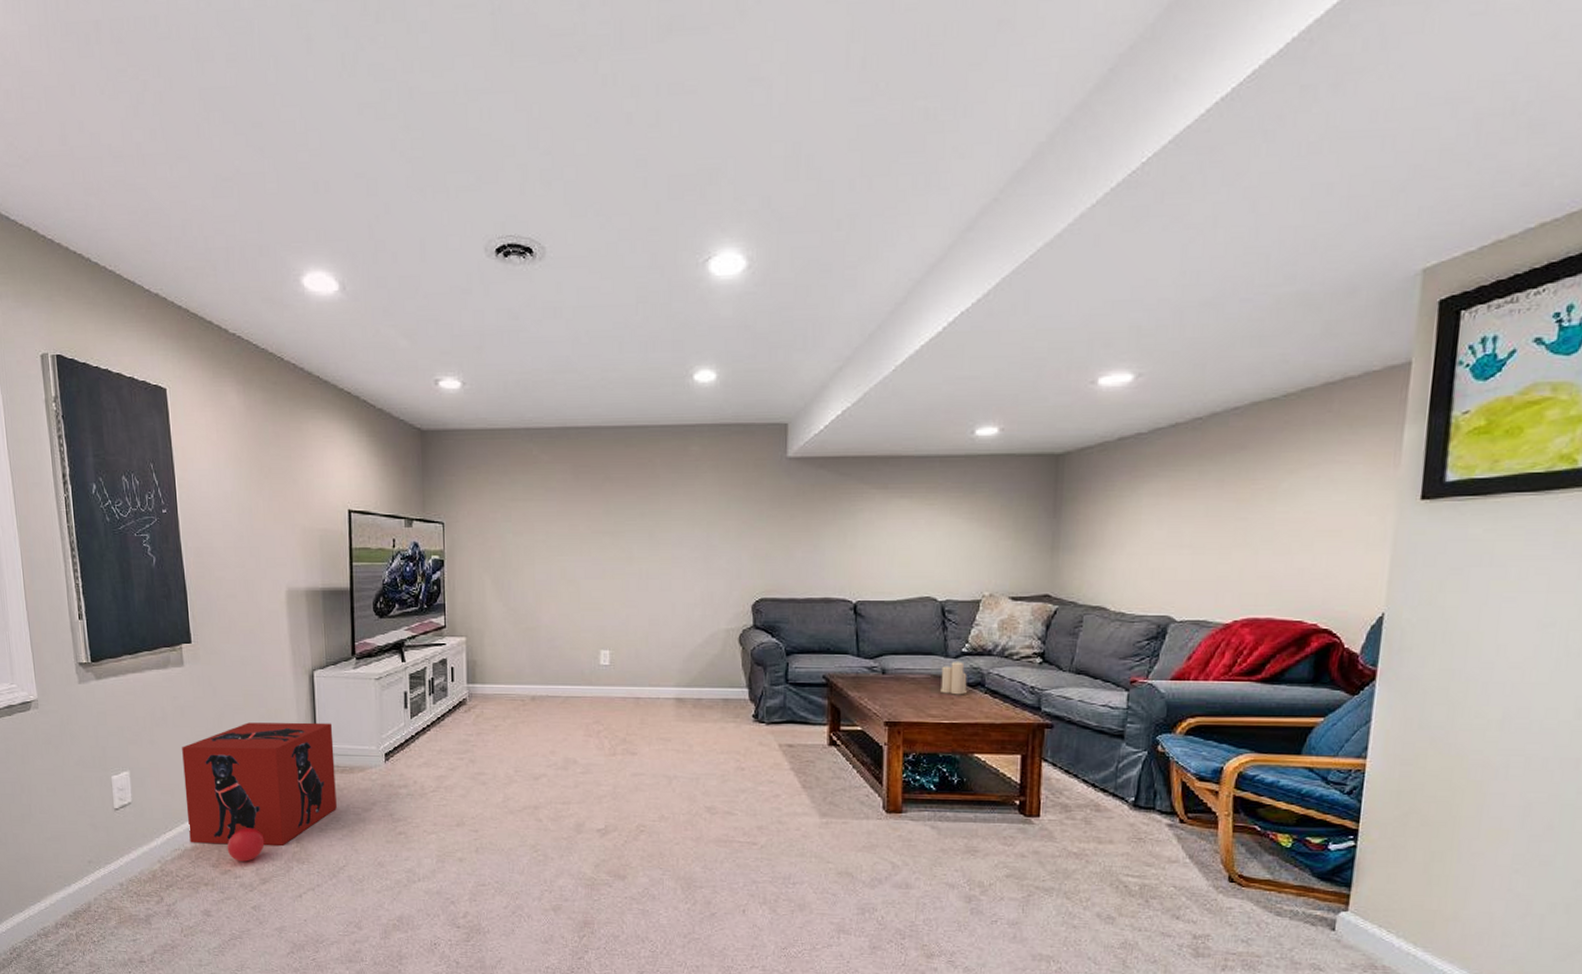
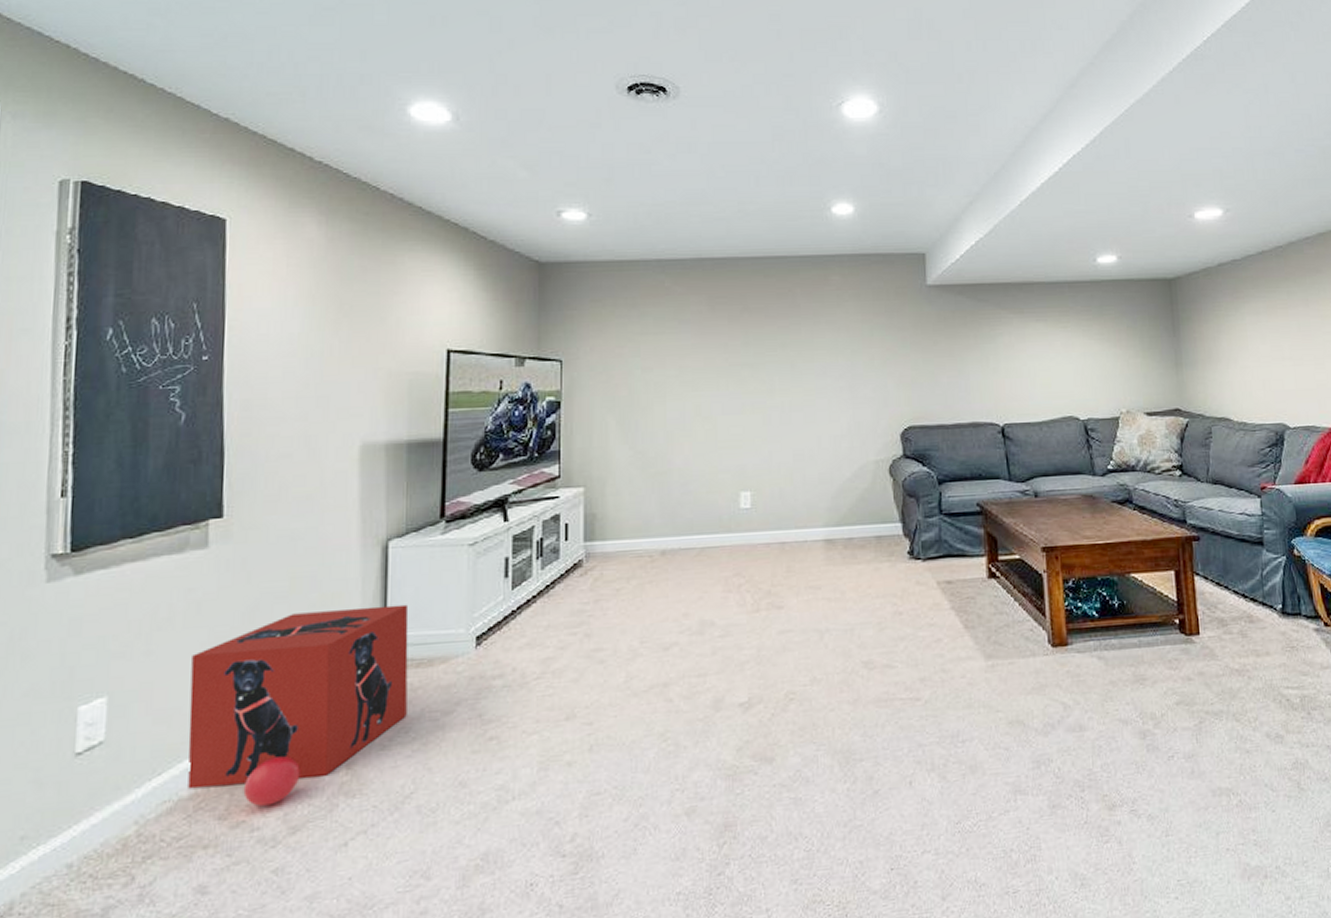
candle: present [939,660,968,695] -> none [1091,478,1118,514]

